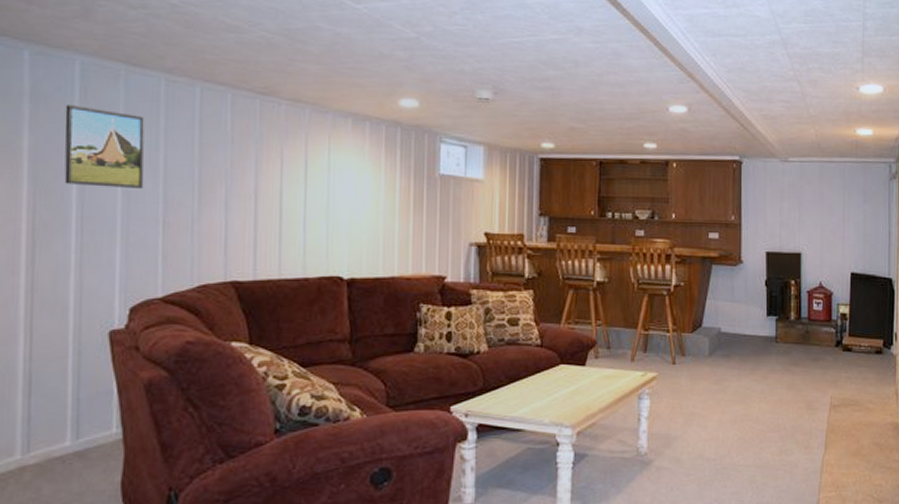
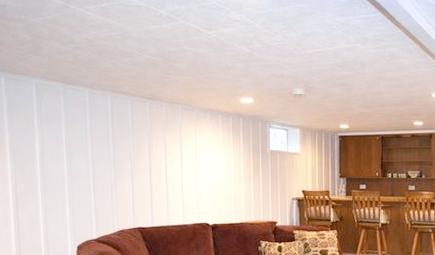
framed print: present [64,105,145,190] -> none [29,113,80,168]

